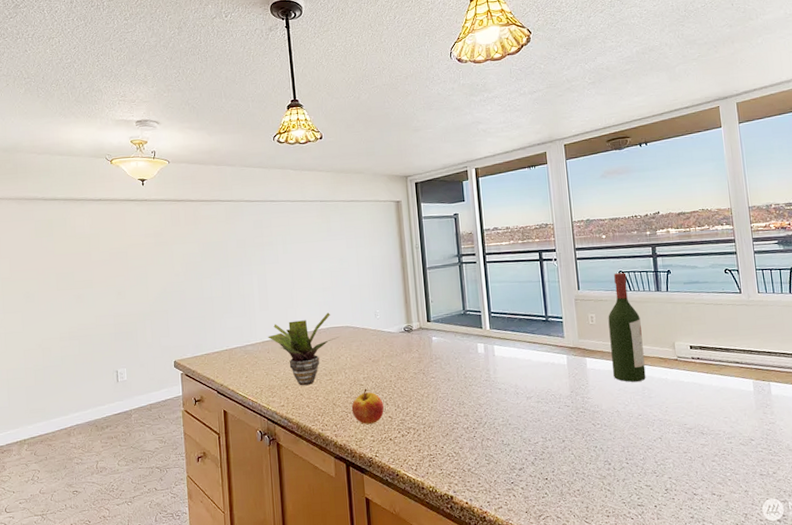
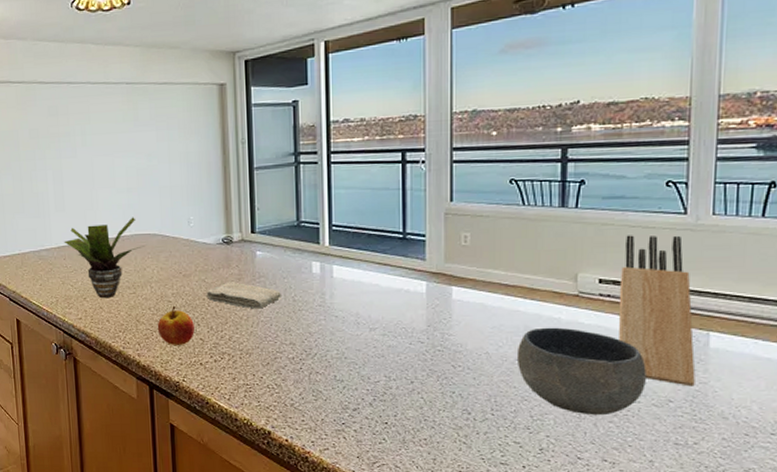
washcloth: none [391,364,455,387] -> present [205,282,281,309]
wine bottle: present [608,273,646,382] -> none [487,181,533,319]
bowl: none [639,386,734,457] -> present [516,327,646,416]
knife block: none [704,309,767,427] -> present [618,235,696,387]

